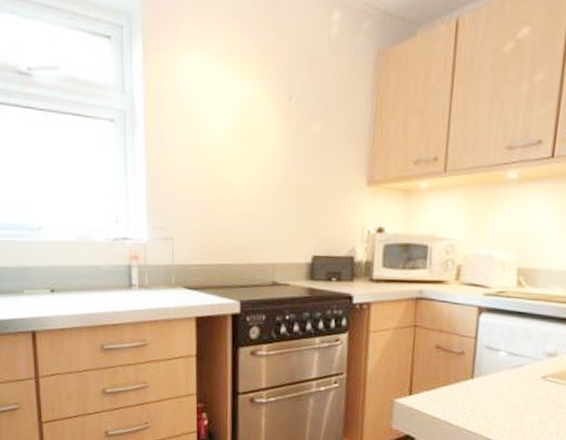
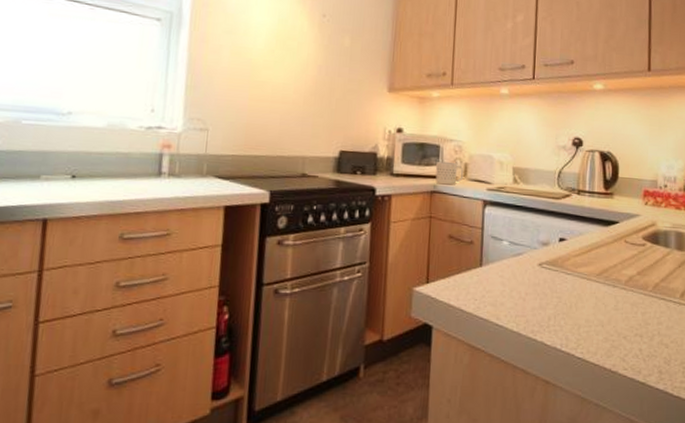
mug: none [421,263,456,291] -> present [435,161,464,185]

